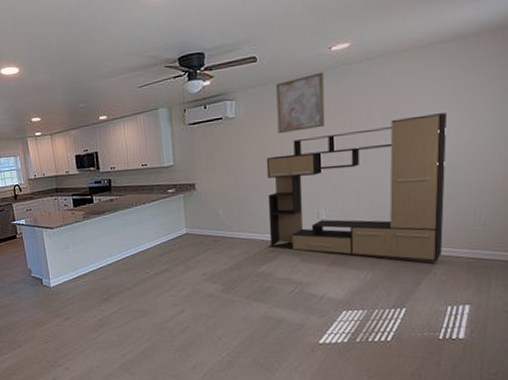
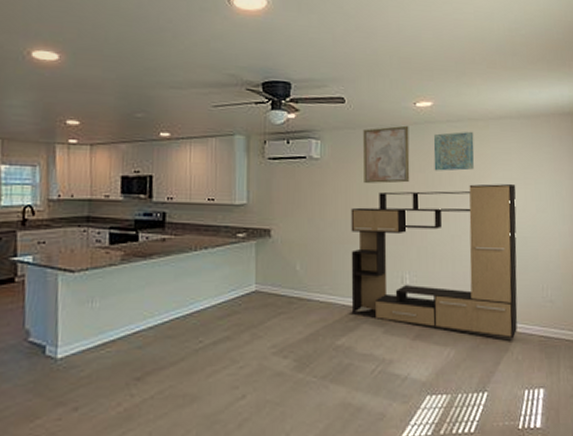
wall art: none [351,65,398,112] -> present [433,131,474,171]

